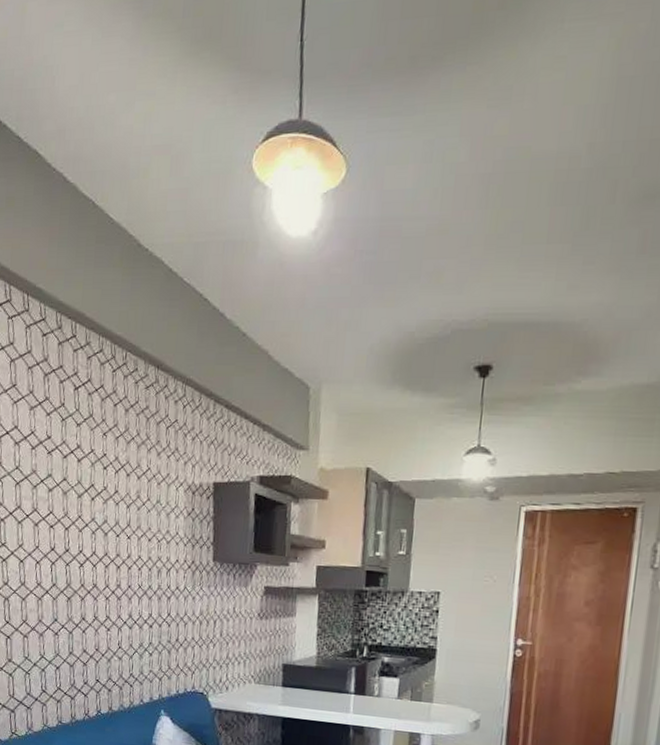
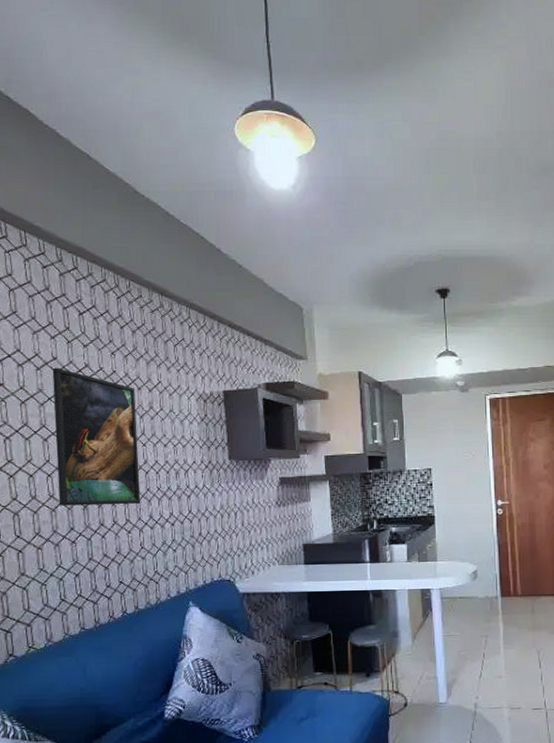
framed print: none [45,447,124,601] -> present [52,368,141,506]

